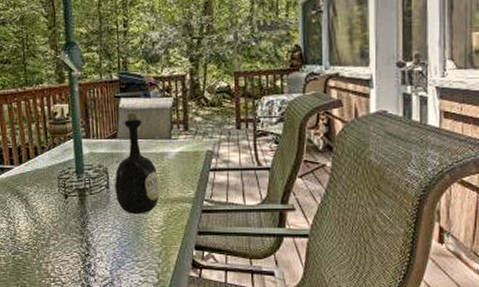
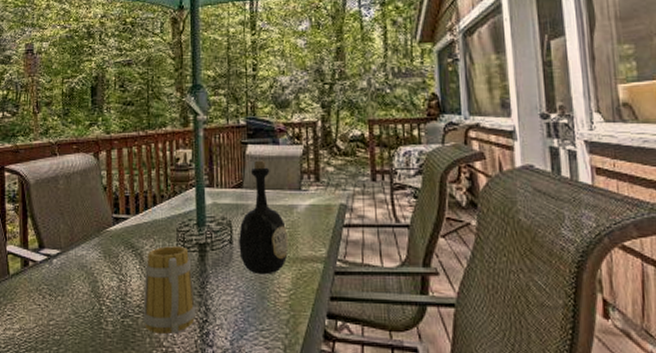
mug: none [31,192,78,266] -> present [143,246,195,334]

